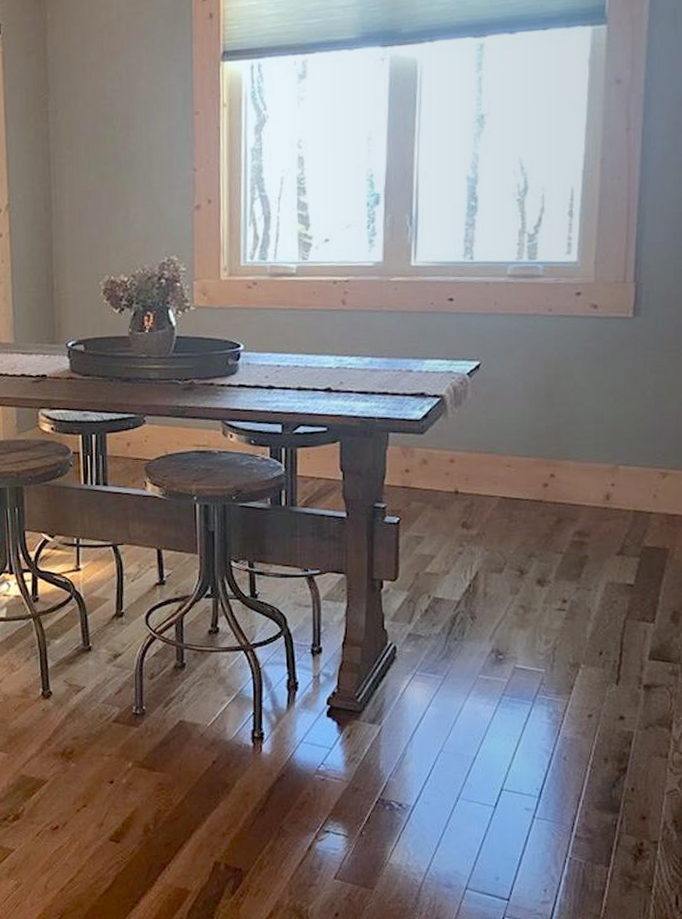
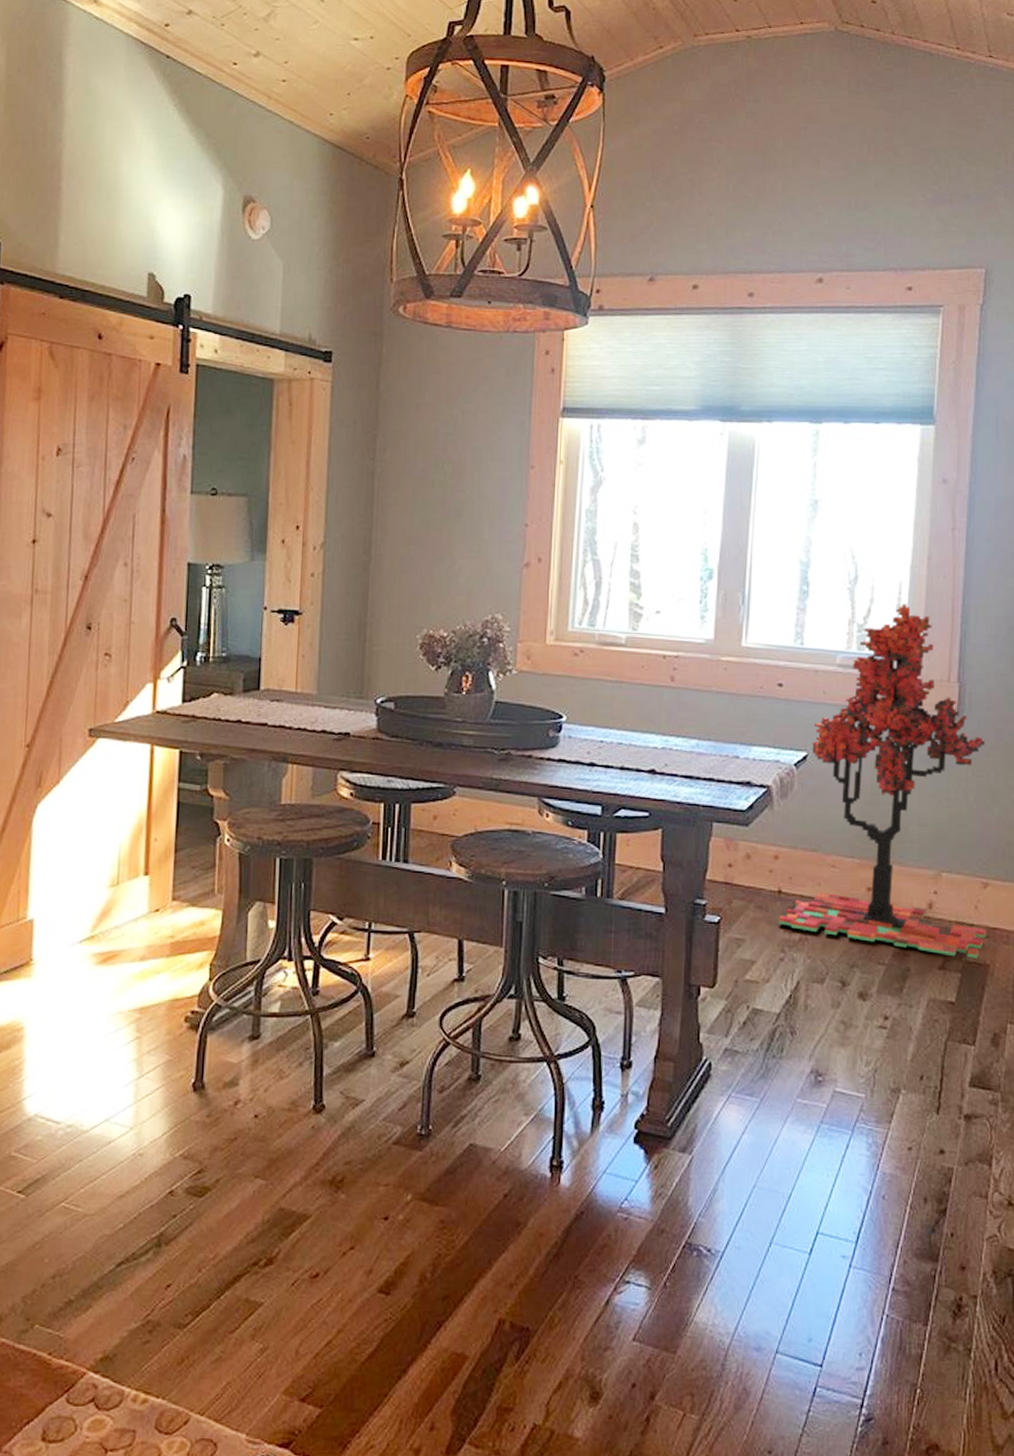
tree: none [455,209,665,544] -> present [778,603,986,959]

